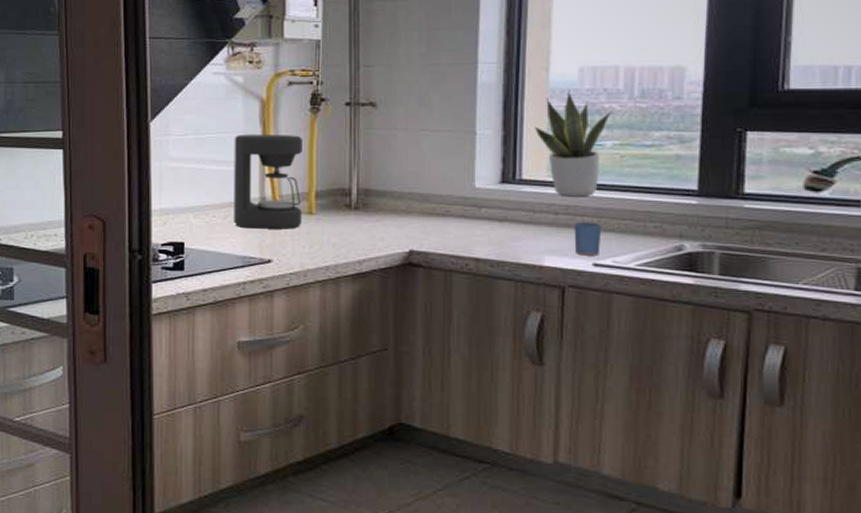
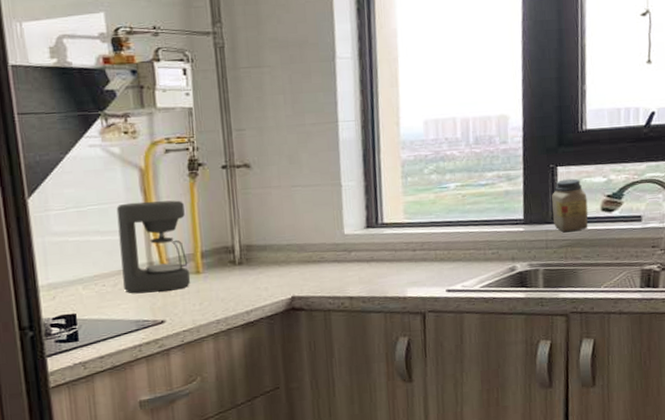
potted plant: present [535,89,613,197] -> none [391,140,454,235]
mug: present [574,222,602,256] -> none [429,254,452,284]
jar: none [737,147,786,212] -> present [552,178,588,233]

